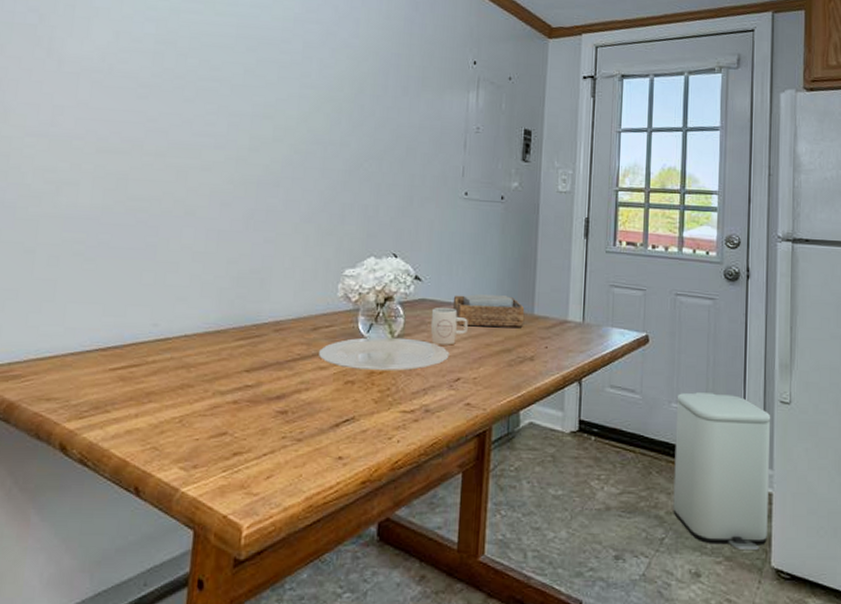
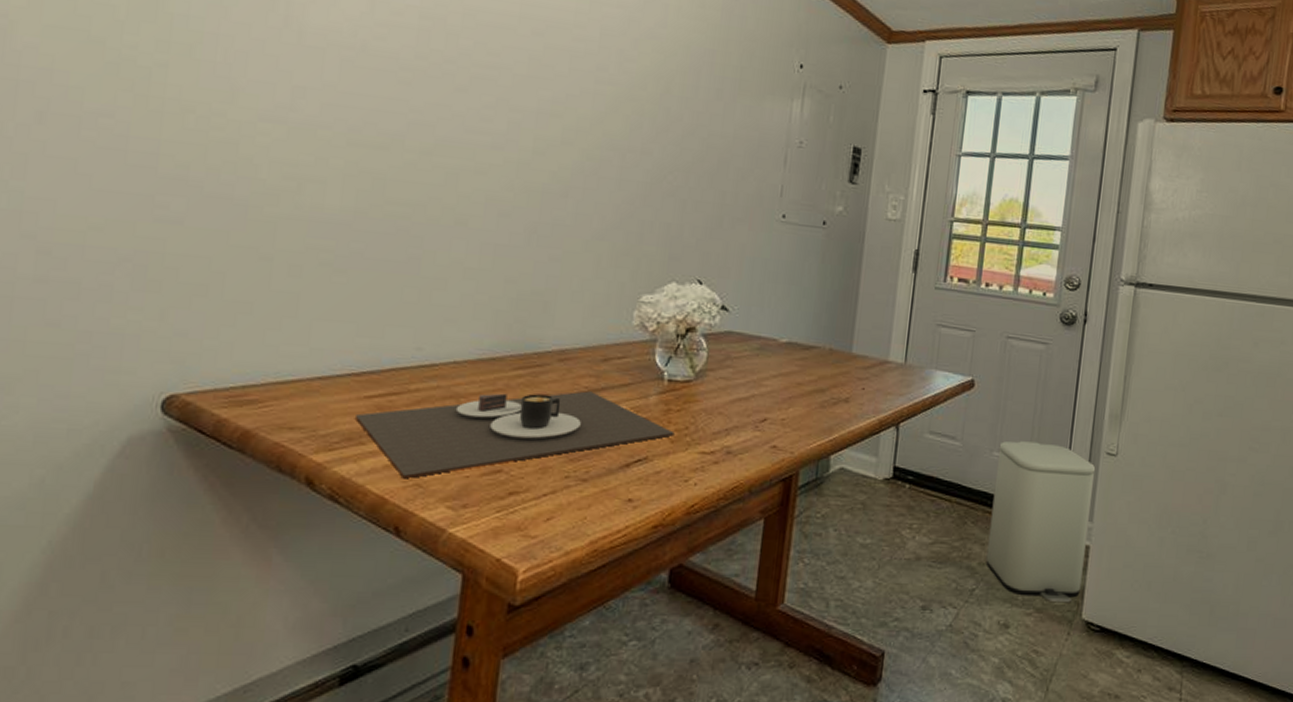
place setting: none [102,358,378,443] -> present [356,391,675,479]
plate: present [319,337,450,372] -> none [609,371,757,409]
mug: present [430,308,468,345] -> none [736,341,779,383]
napkin holder: present [452,294,525,327] -> none [762,328,843,367]

